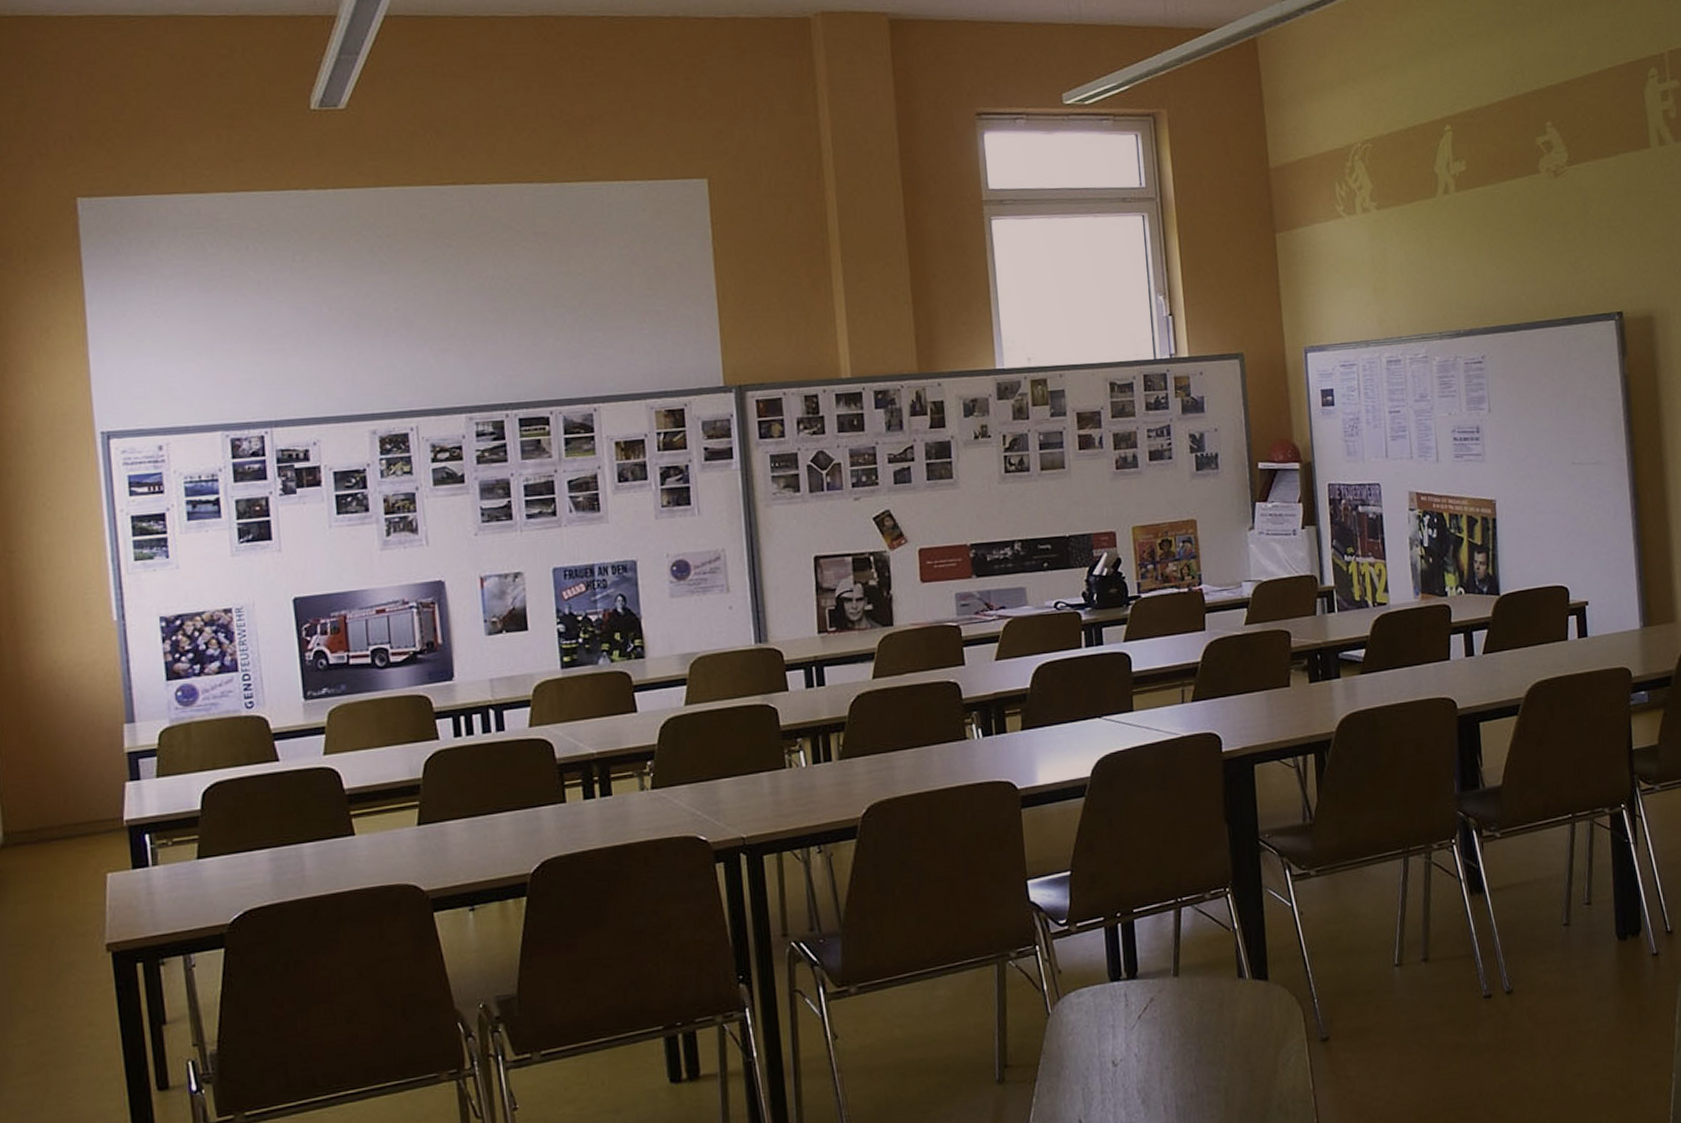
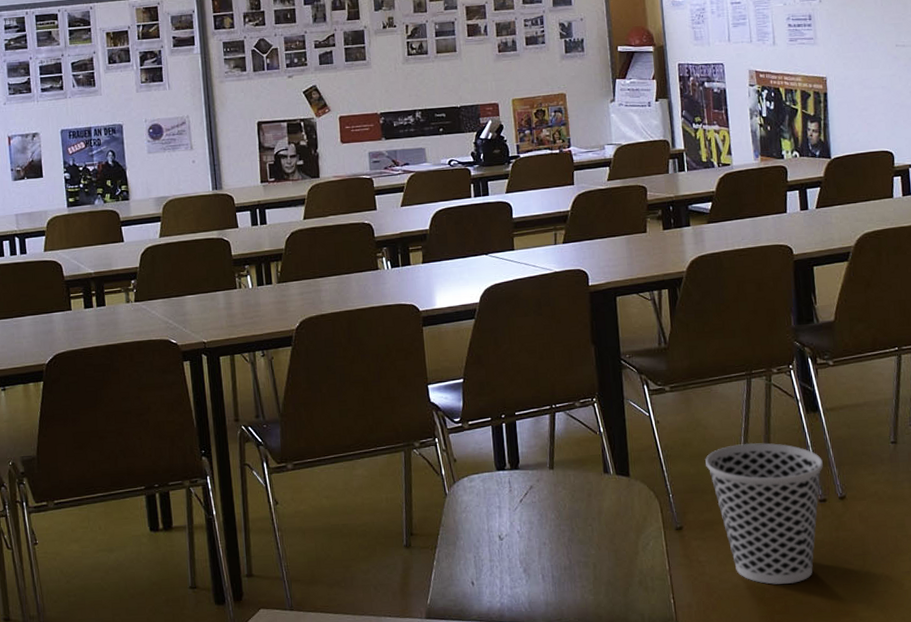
wastebasket: none [1356,932,1488,1099] -> present [705,442,823,585]

